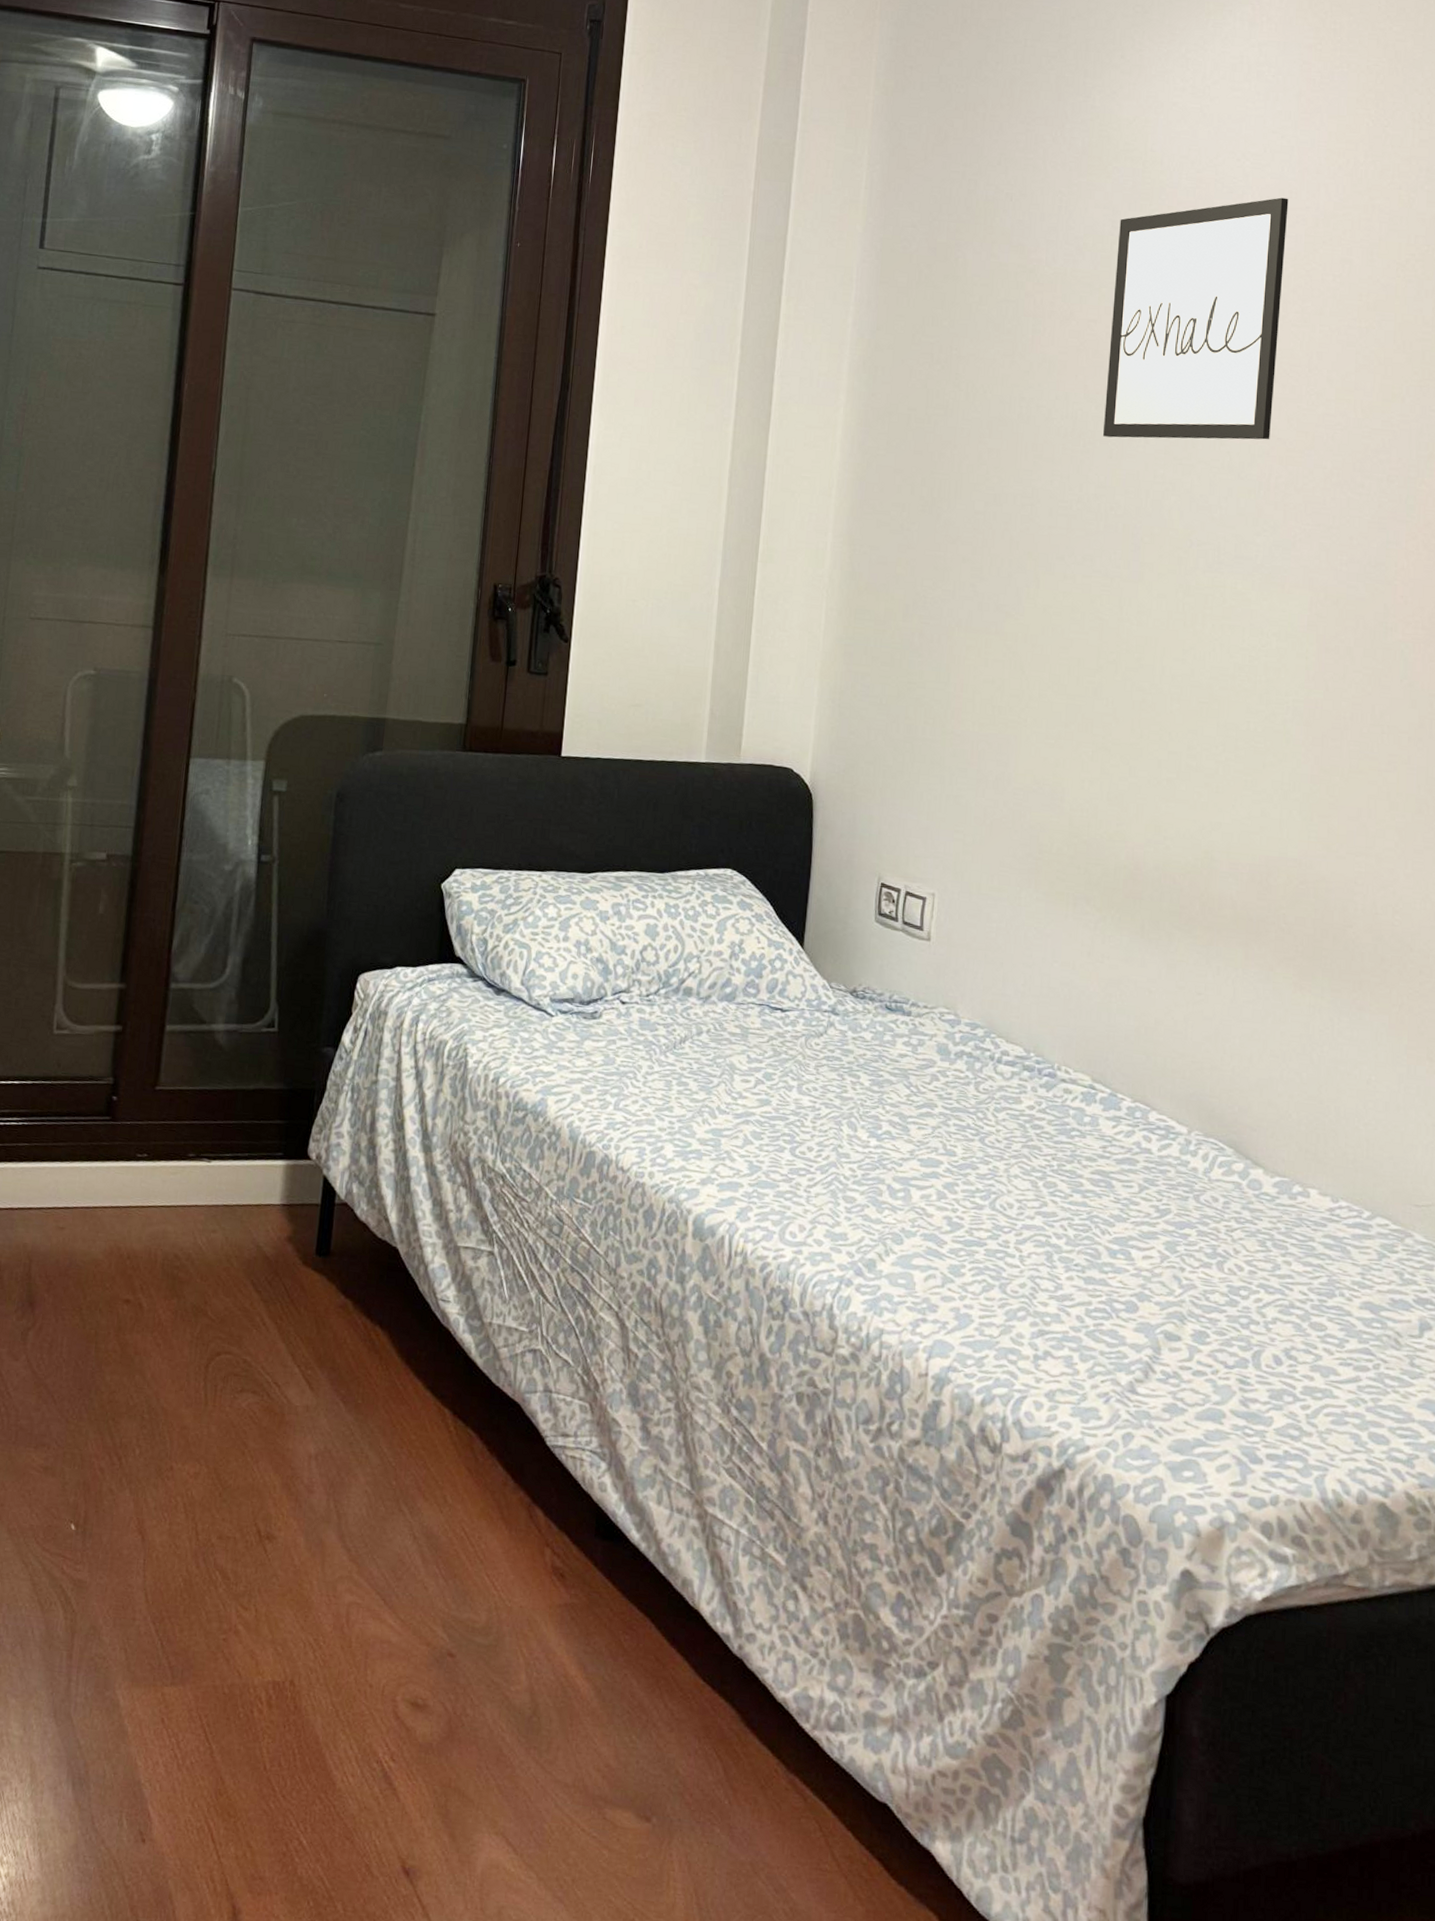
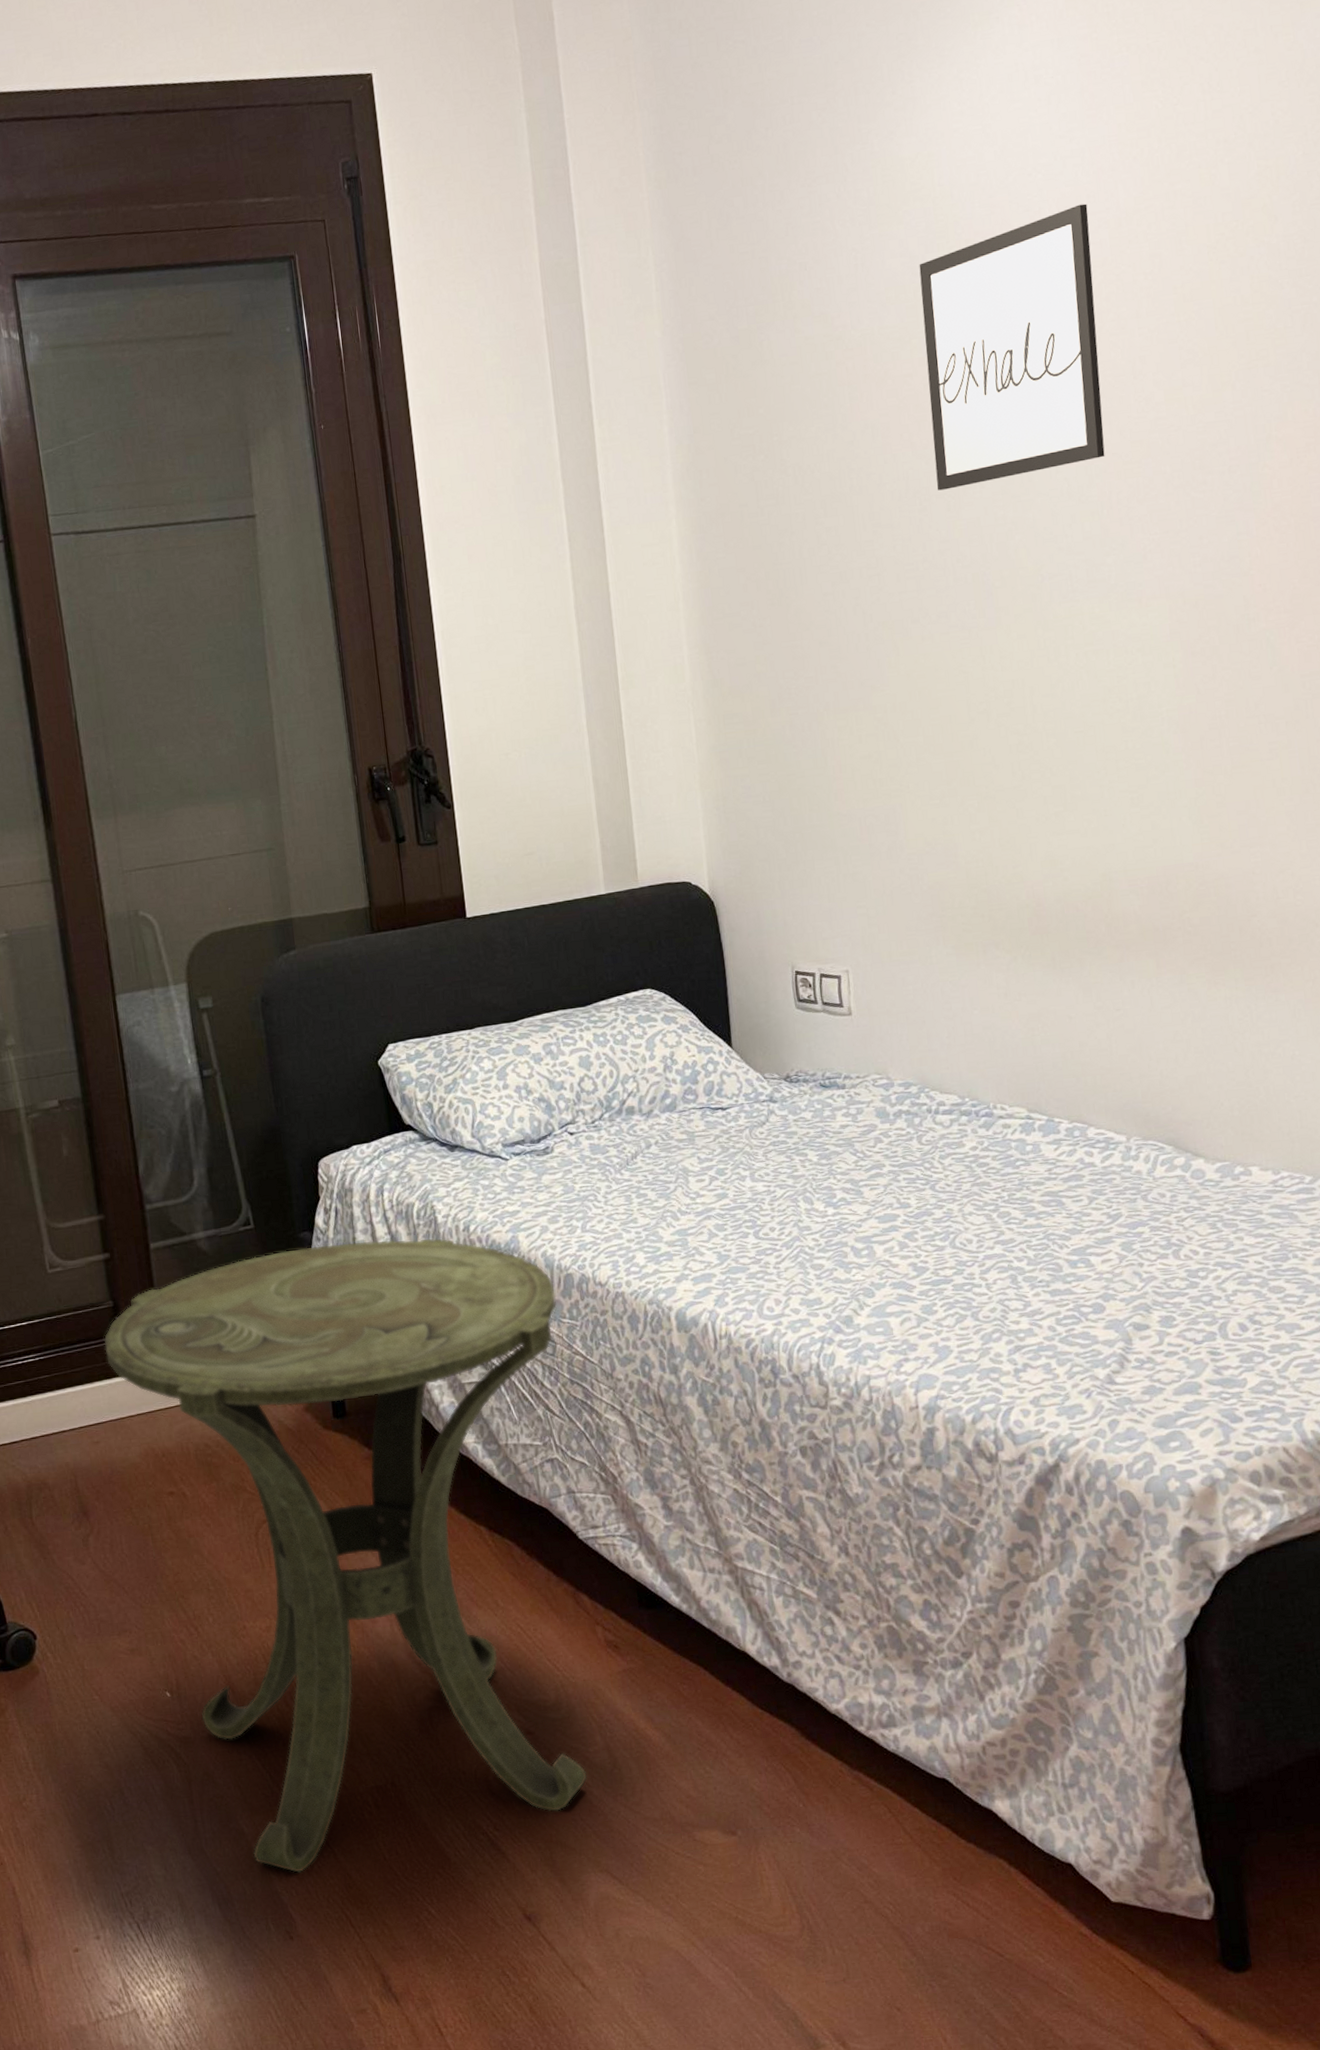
side table: none [92,1062,575,1765] -> present [104,1238,588,1873]

